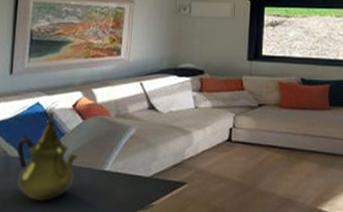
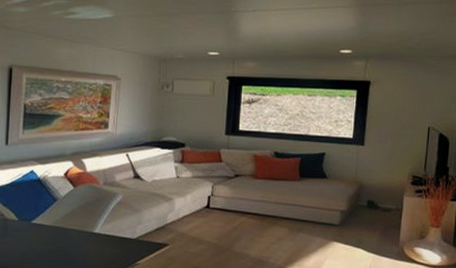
teapot: present [17,112,79,202] -> none [13,180,70,260]

